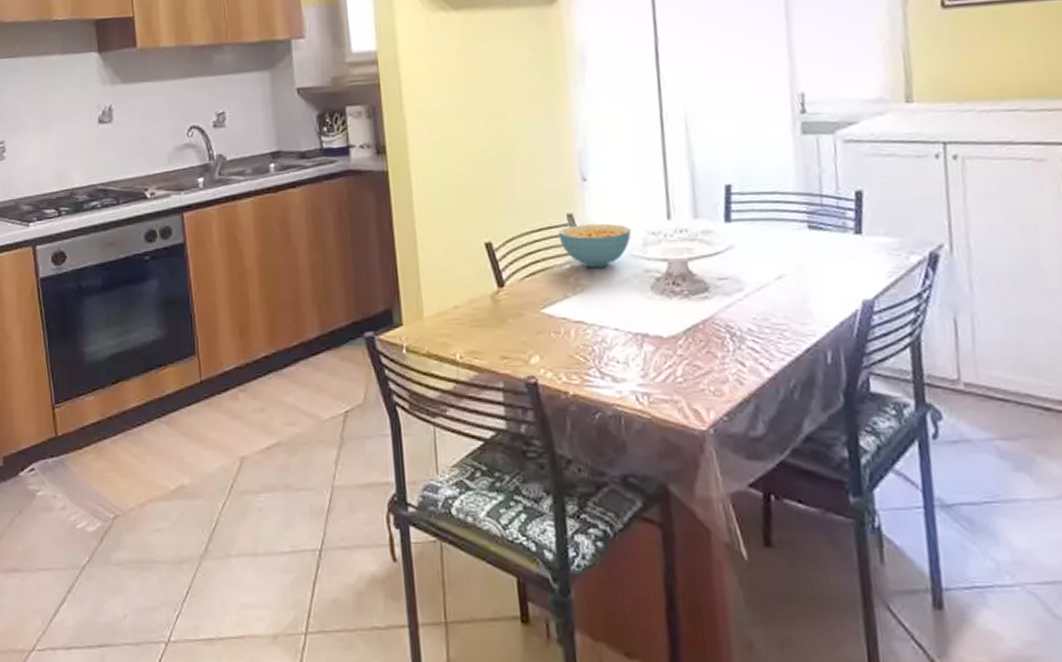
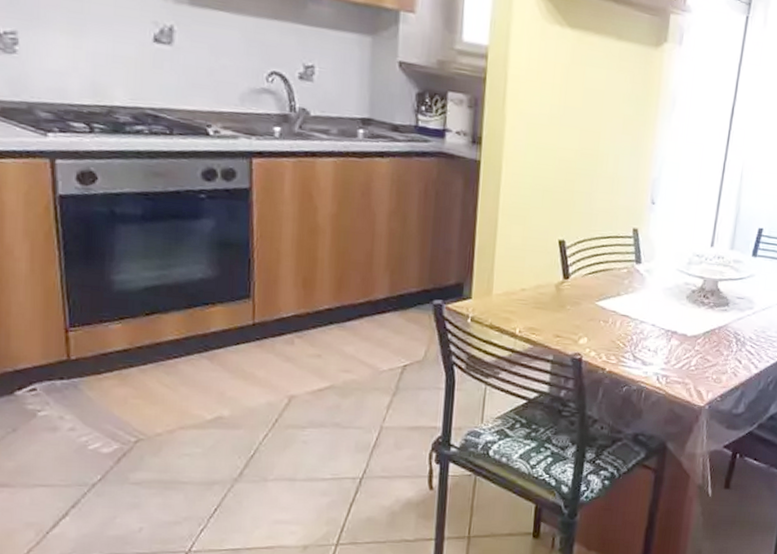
cereal bowl: present [559,223,632,268] -> none [623,238,682,276]

